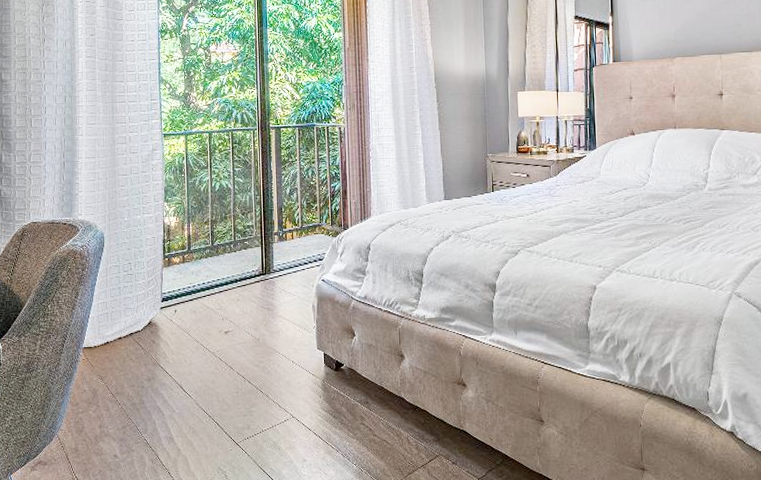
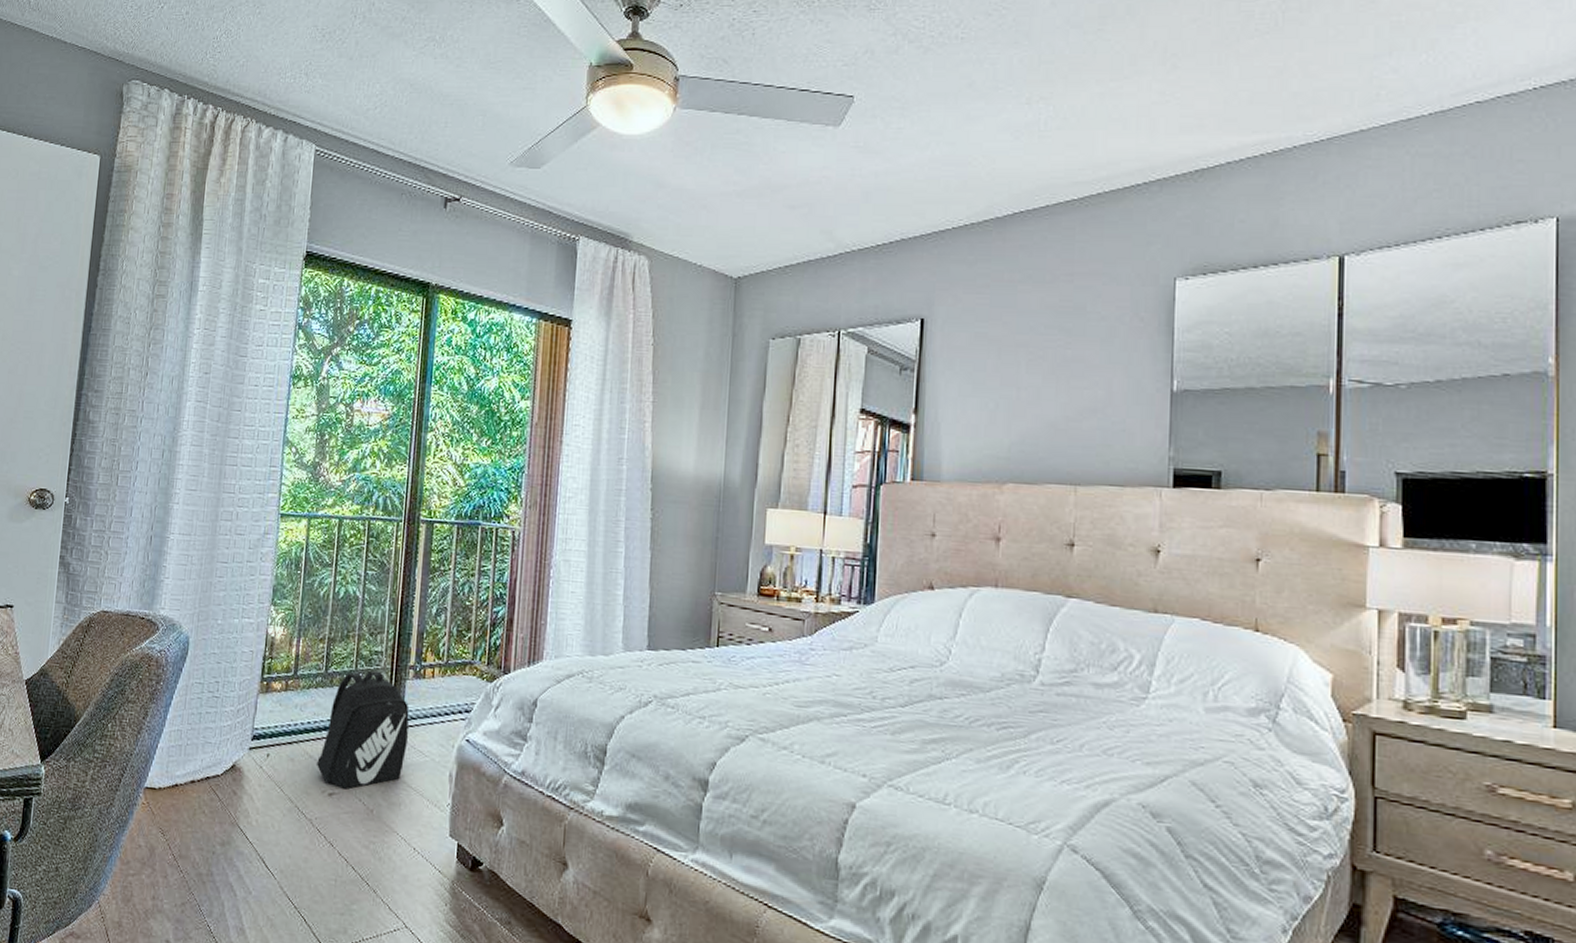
backpack: none [213,239,280,327] -> present [317,670,410,789]

